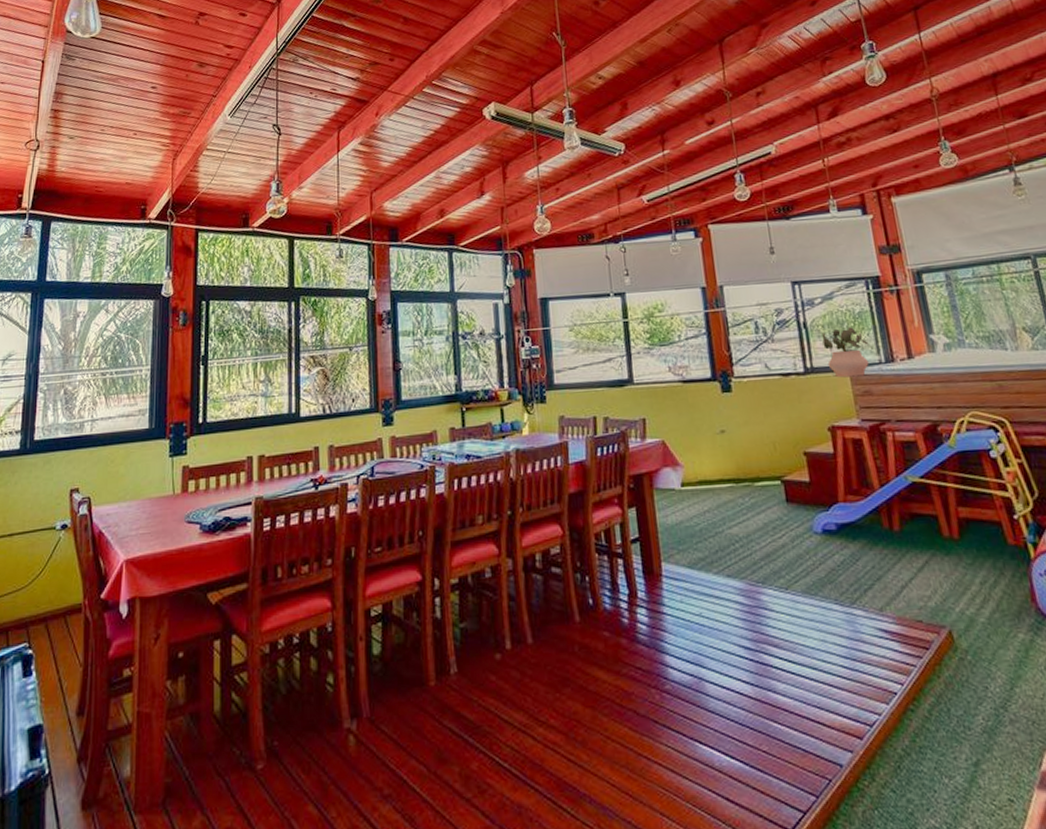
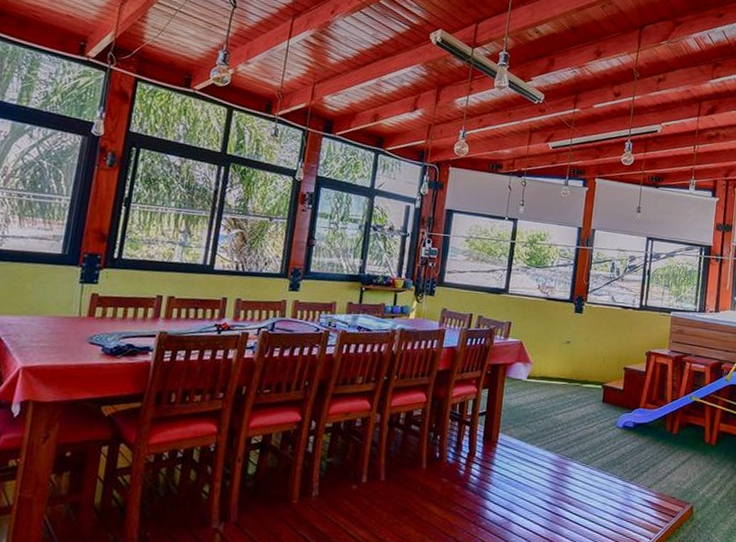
potted plant: present [821,327,869,378] -> none [658,280,691,319]

